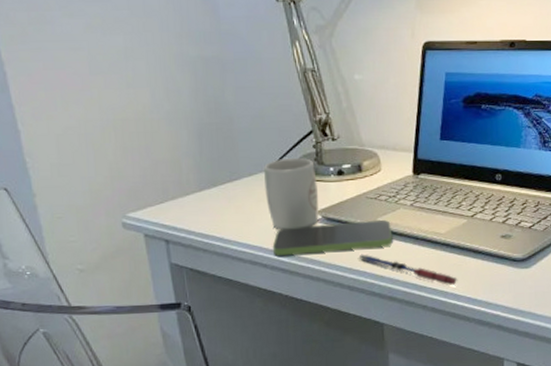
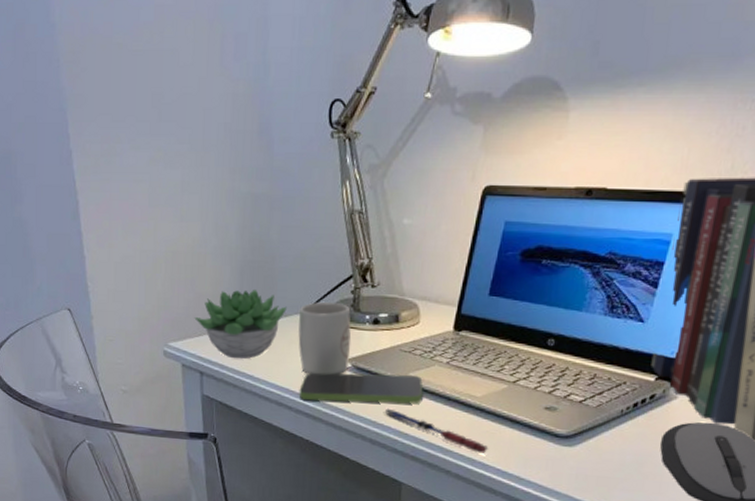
succulent plant: none [153,152,251,223] -> present [194,290,287,359]

